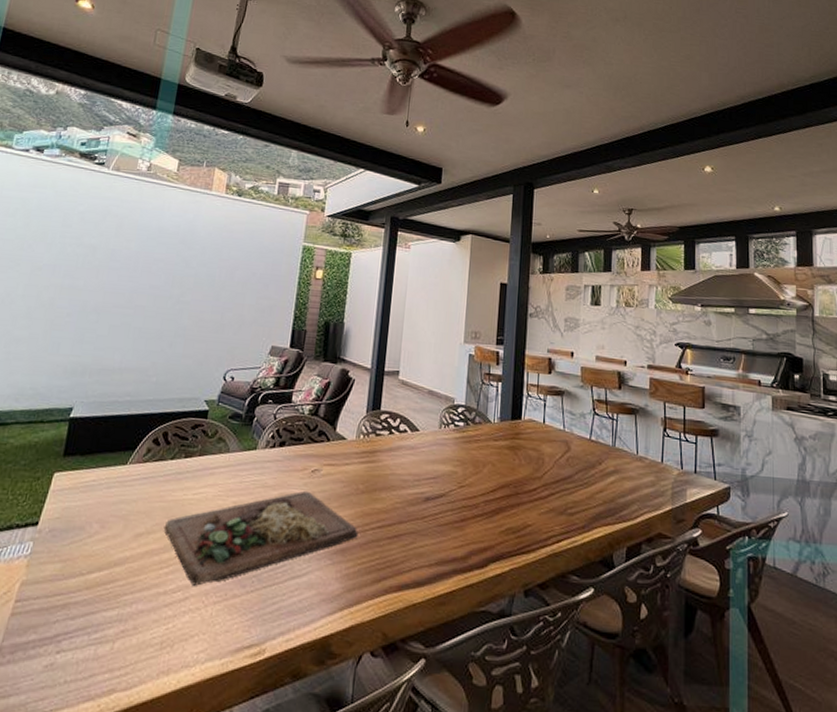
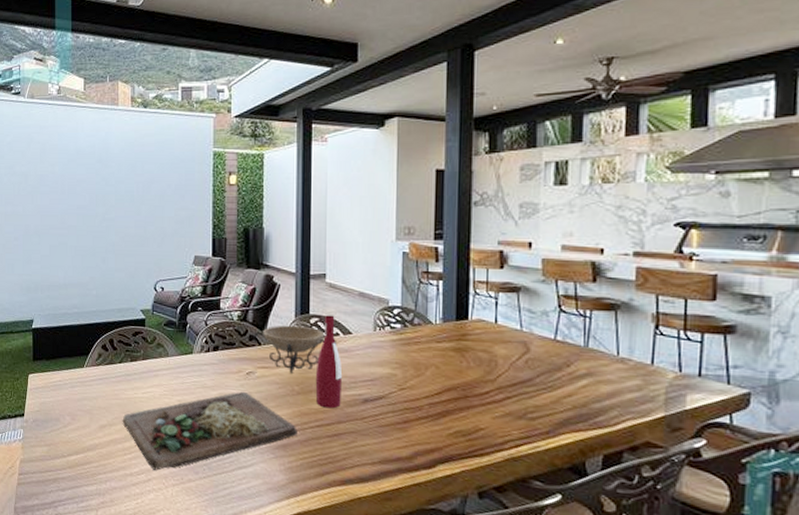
decorative bowl: none [321,420,405,471] -> present [252,325,338,374]
wine bottle: none [380,411,407,508] -> present [315,315,343,409]

